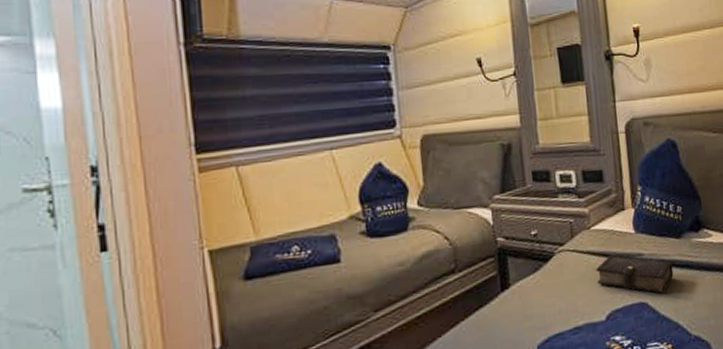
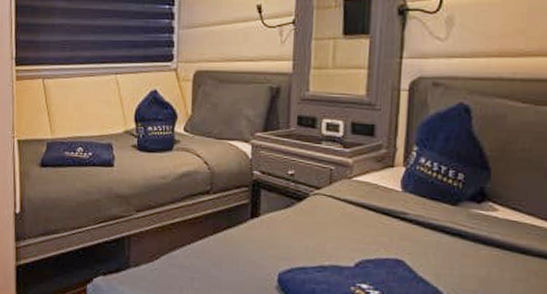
book: present [595,255,674,294] -> none [350,207,442,256]

